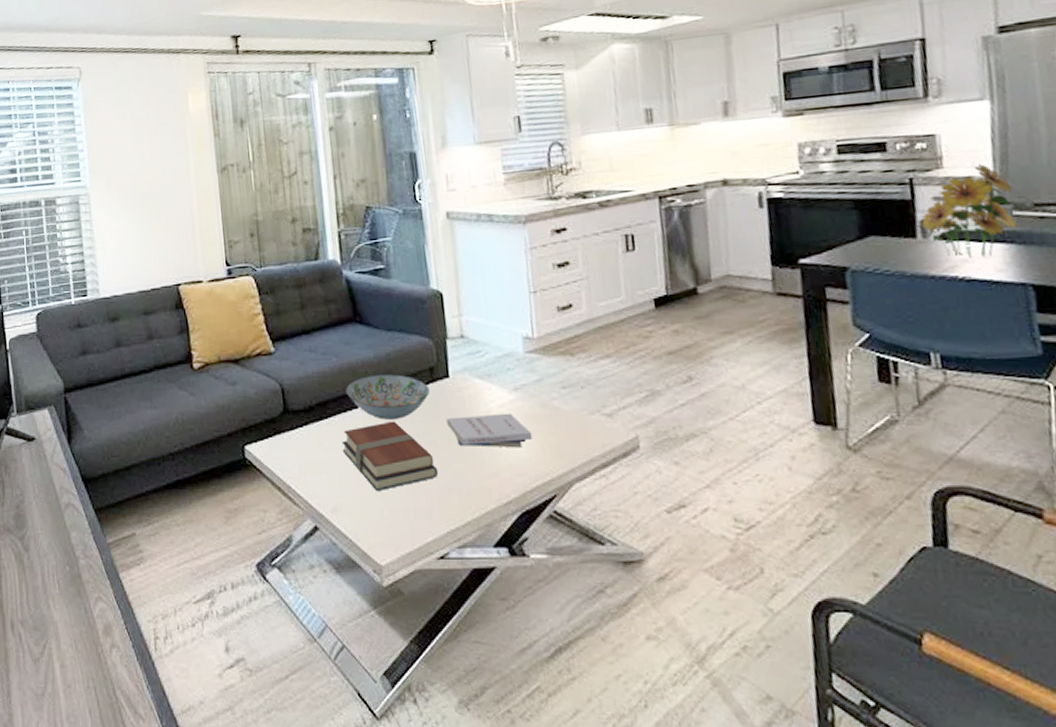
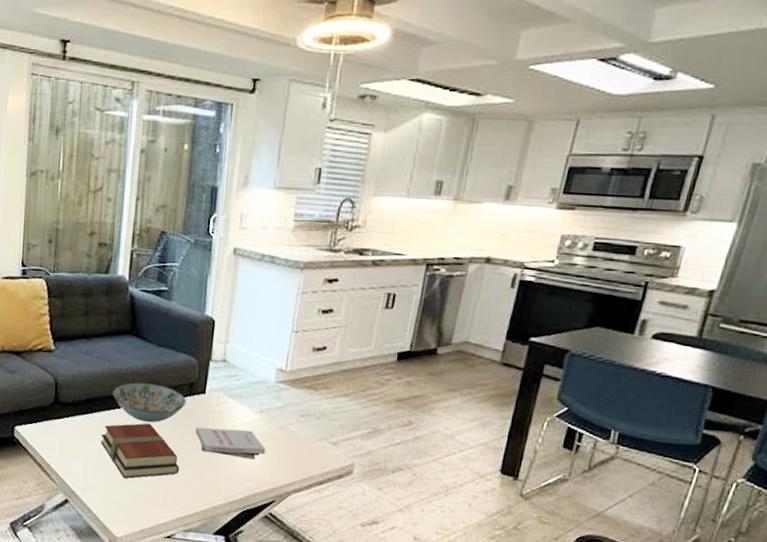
flower bouquet: present [921,164,1018,258] -> none [641,278,729,359]

